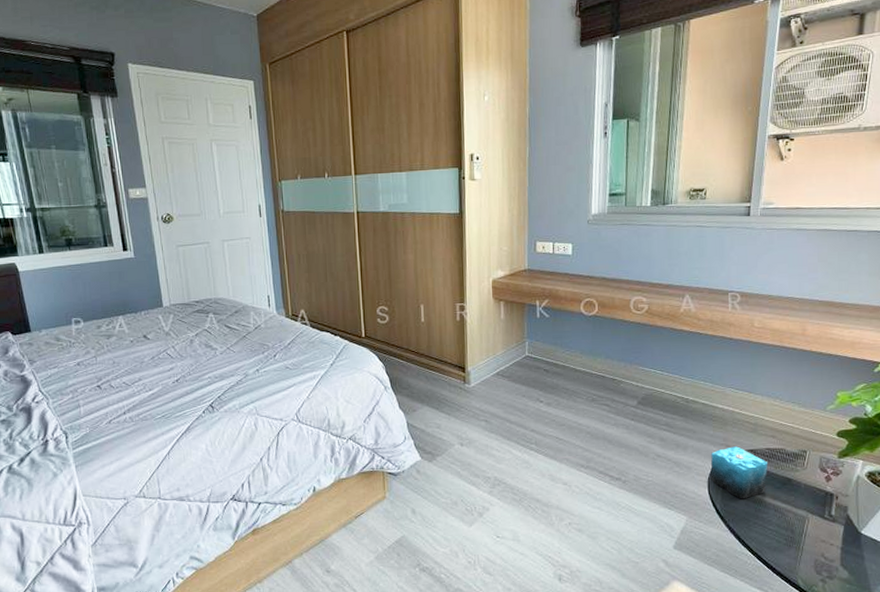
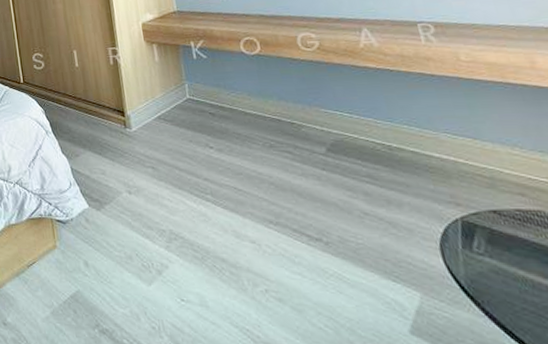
candle: present [710,446,768,499] -> none [436,205,529,275]

